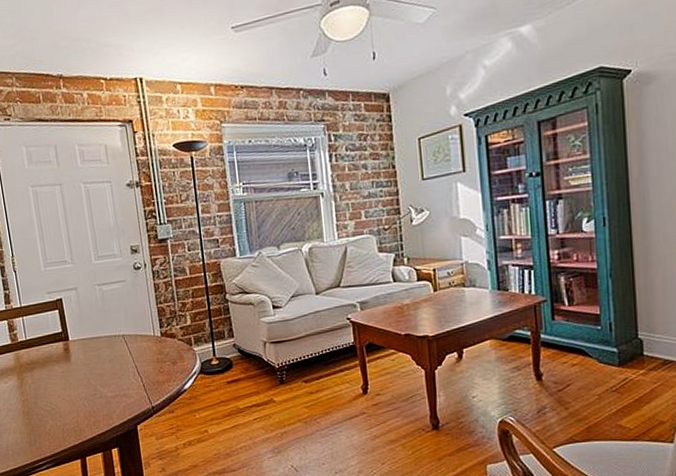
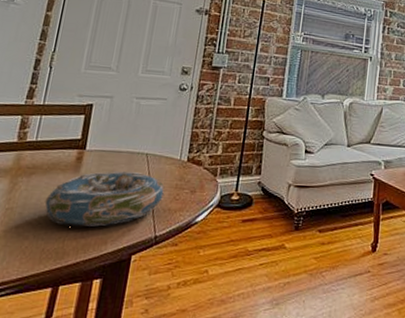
decorative bowl: none [50,353,150,408] -> present [45,171,165,227]

